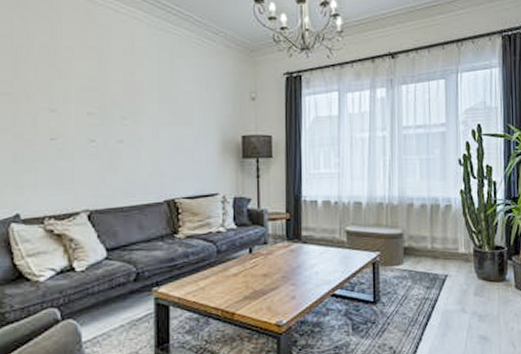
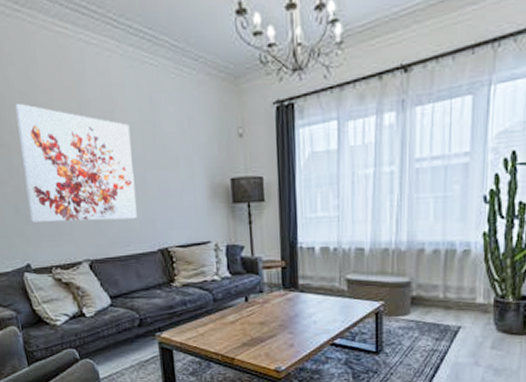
wall art: none [28,56,148,171] -> present [14,103,137,223]

